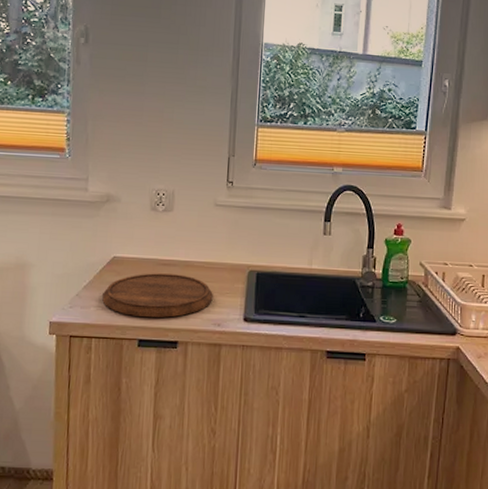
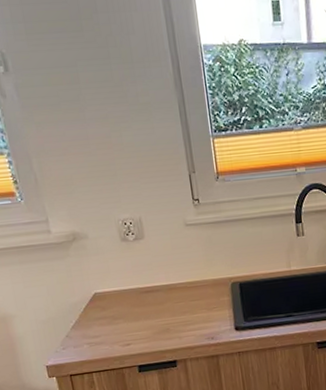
cutting board: present [102,273,213,318] -> none [92,298,202,346]

